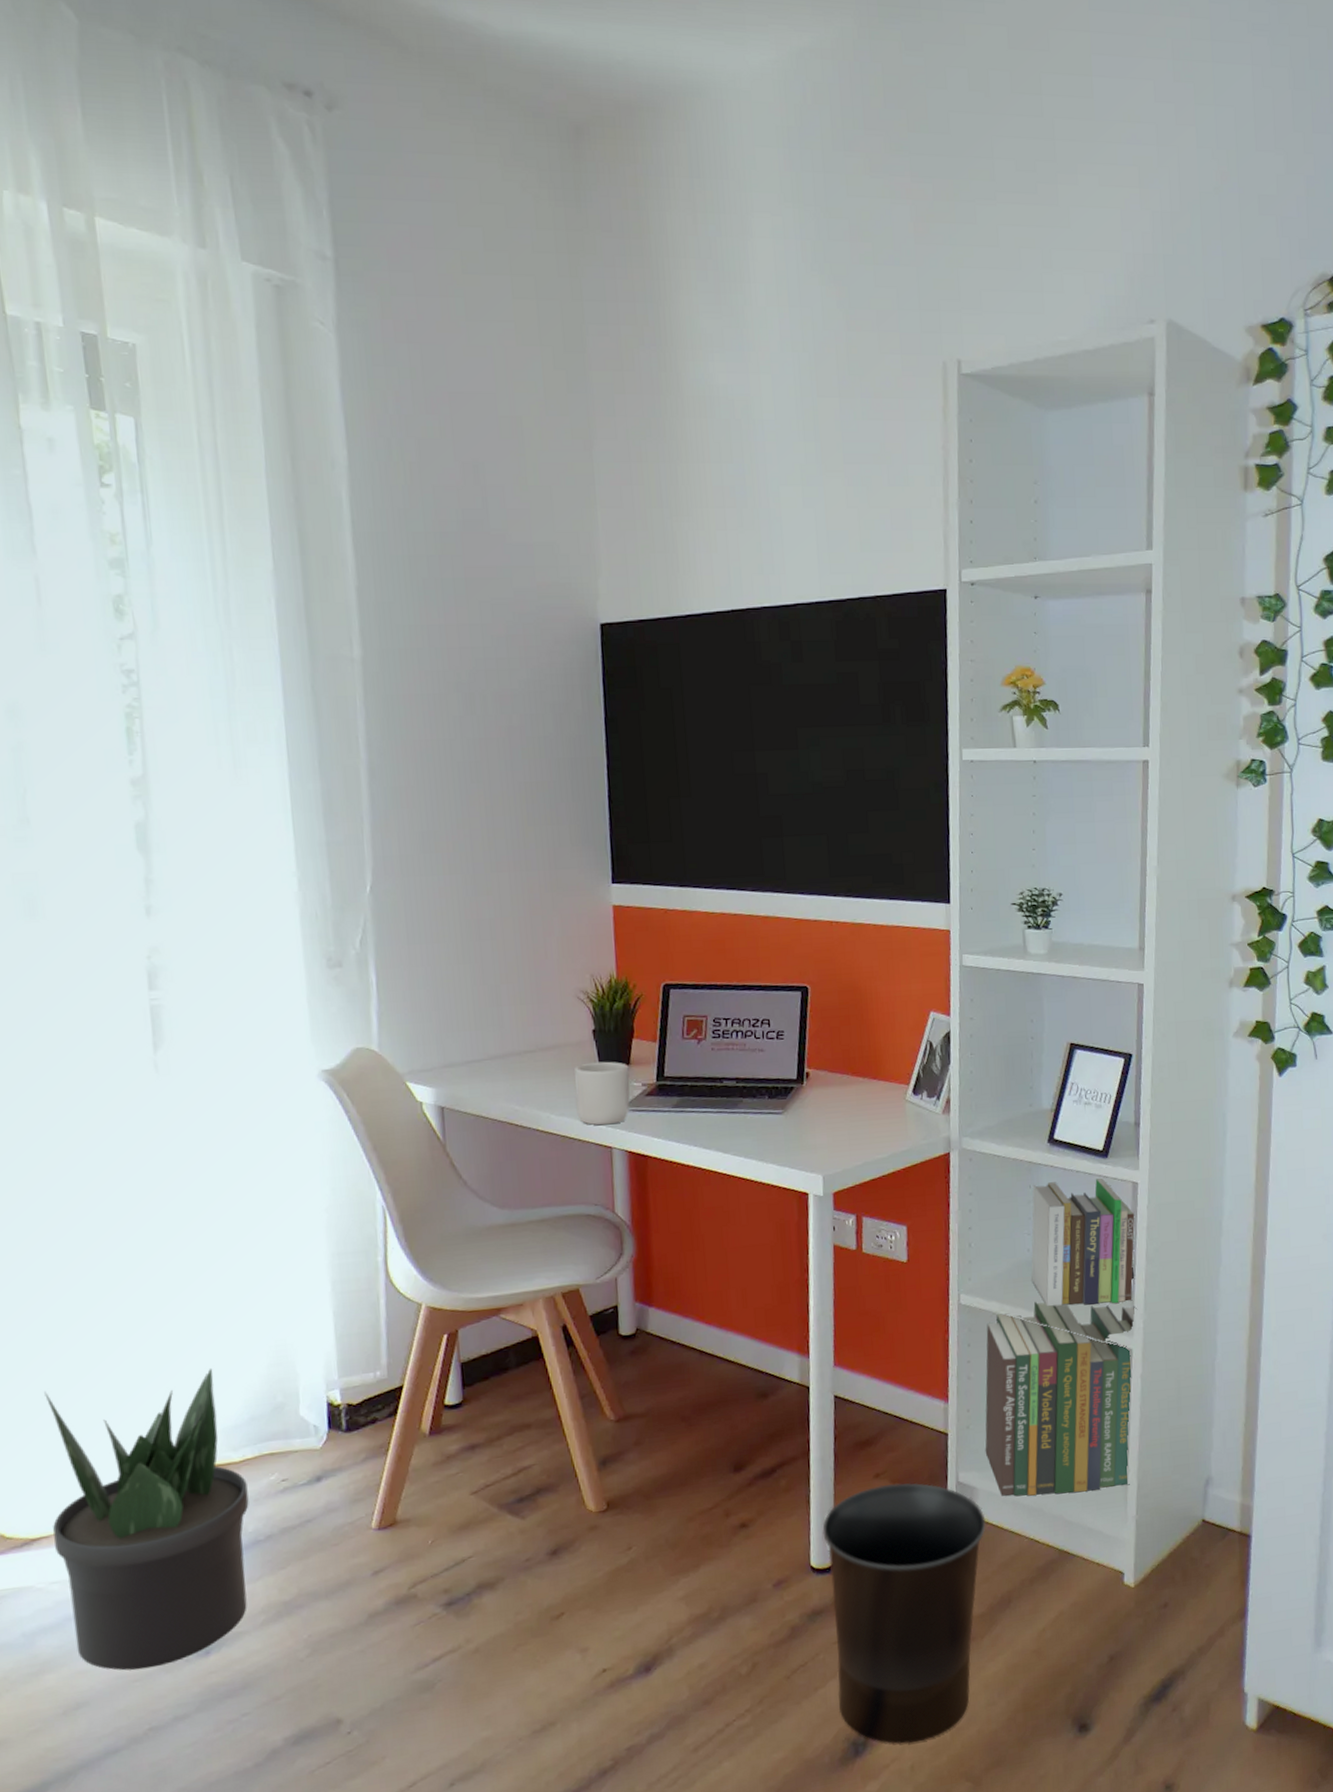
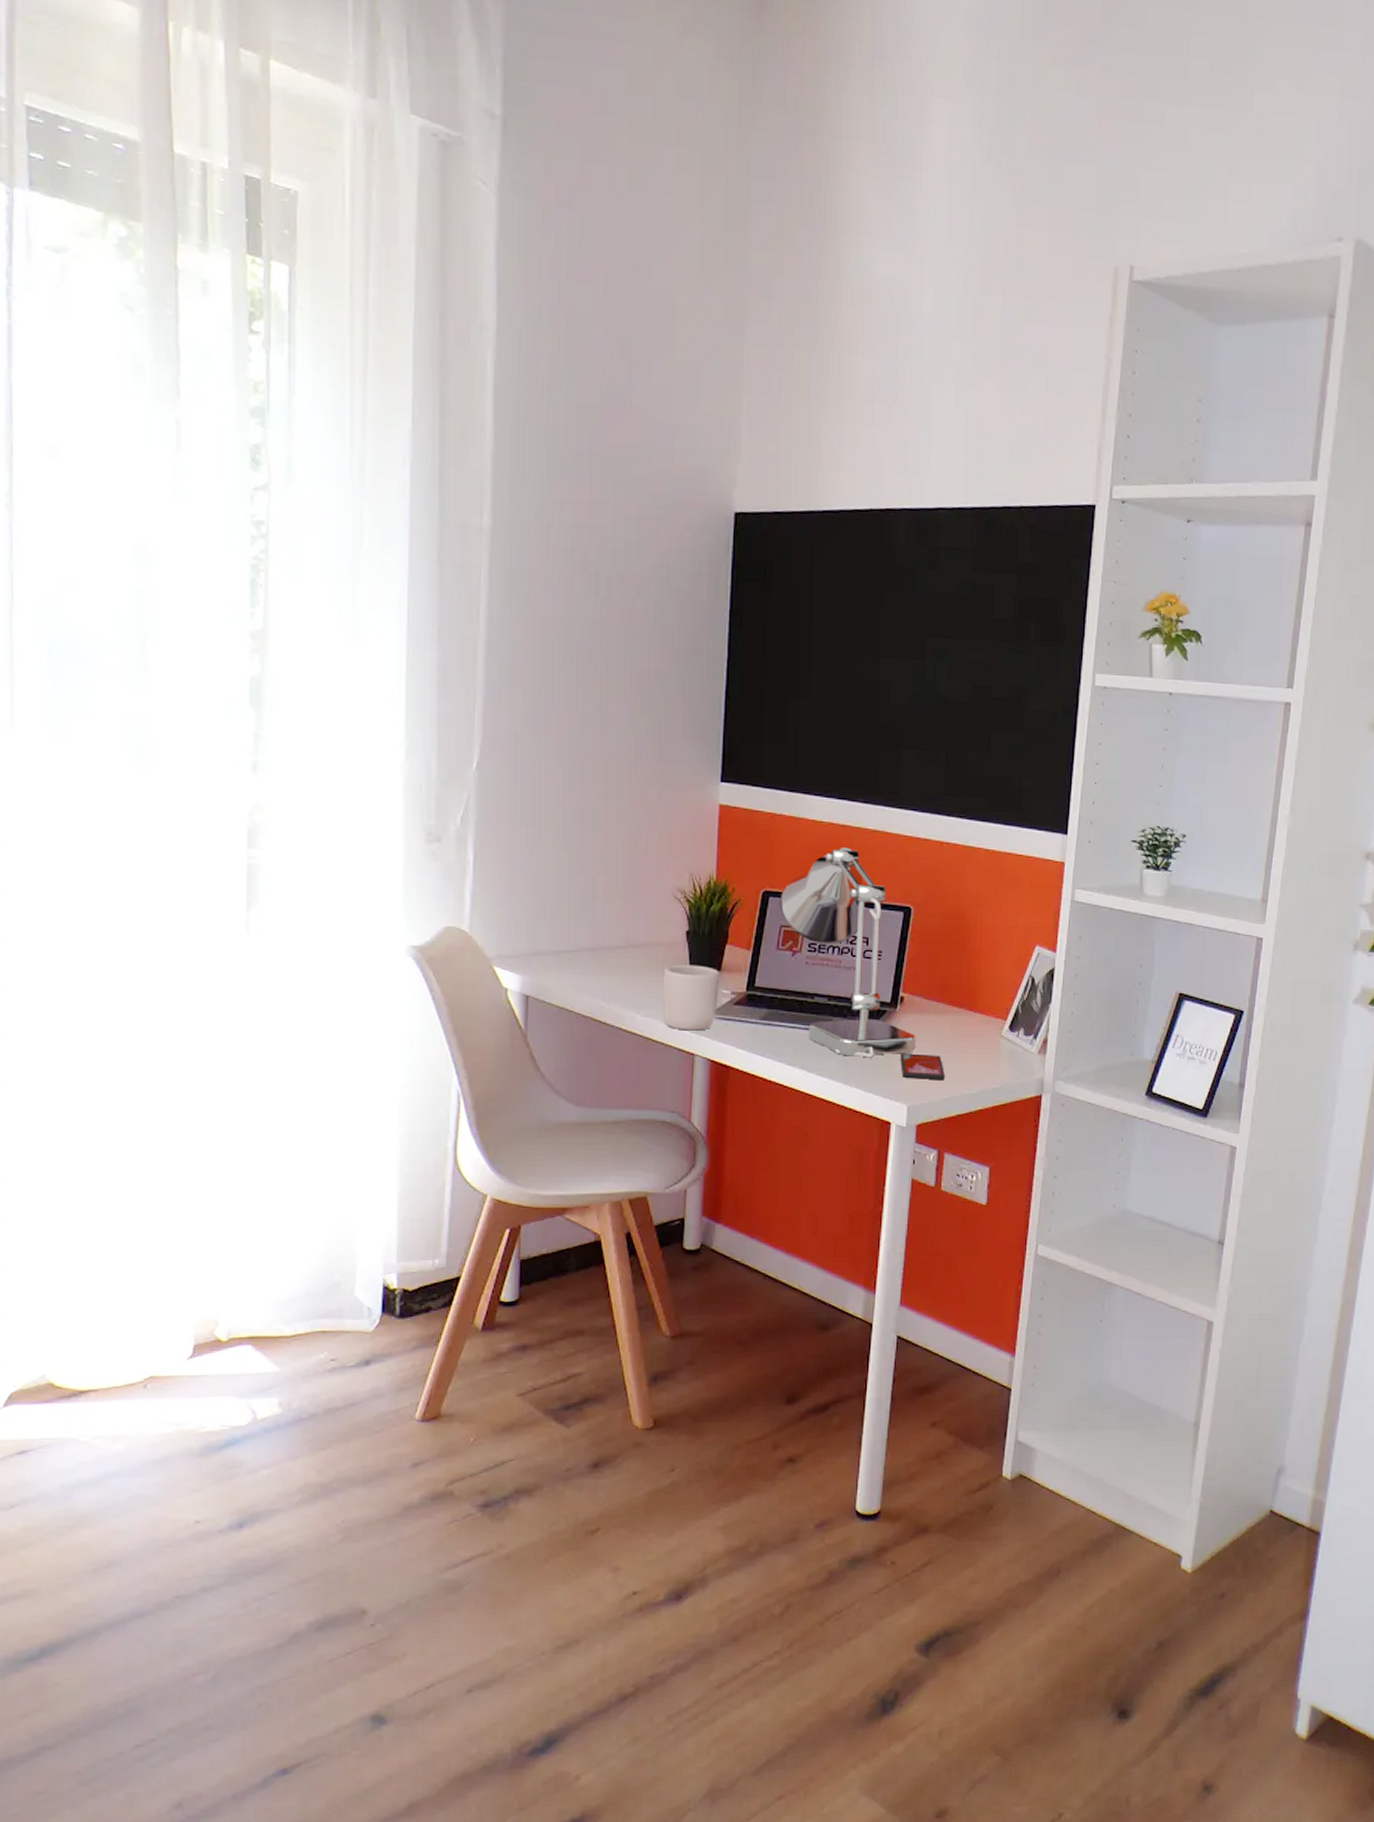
planter: present [44,1369,249,1671] -> none [102,1239,296,1536]
desk lamp: none [680,935,826,1134] -> present [780,847,916,1058]
smartphone: none [811,1124,857,1149] -> present [900,1053,946,1081]
waste bin: present [822,1482,986,1744] -> none [870,1434,1042,1707]
books: present [985,1301,1138,1497] -> none [1048,1260,1224,1466]
books: present [1031,1177,1135,1307] -> none [1114,1137,1230,1271]

